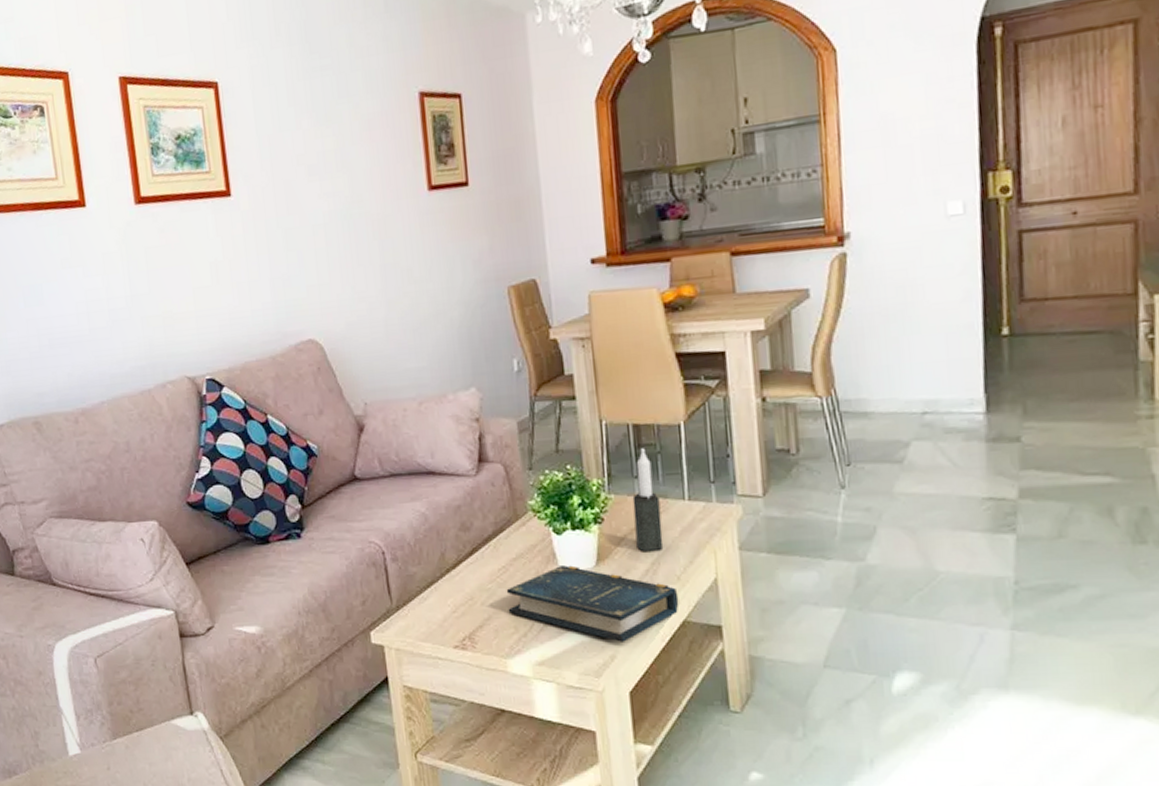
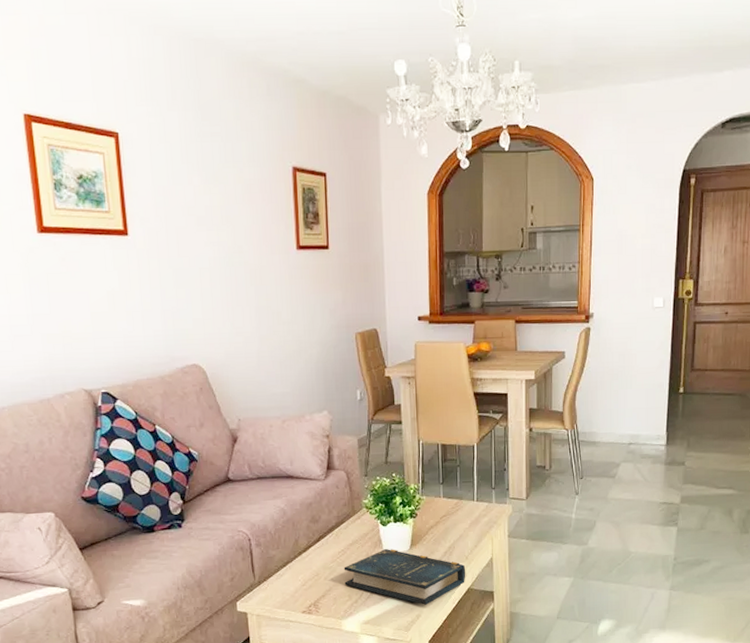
candle: present [632,448,664,552] -> none [438,462,458,539]

